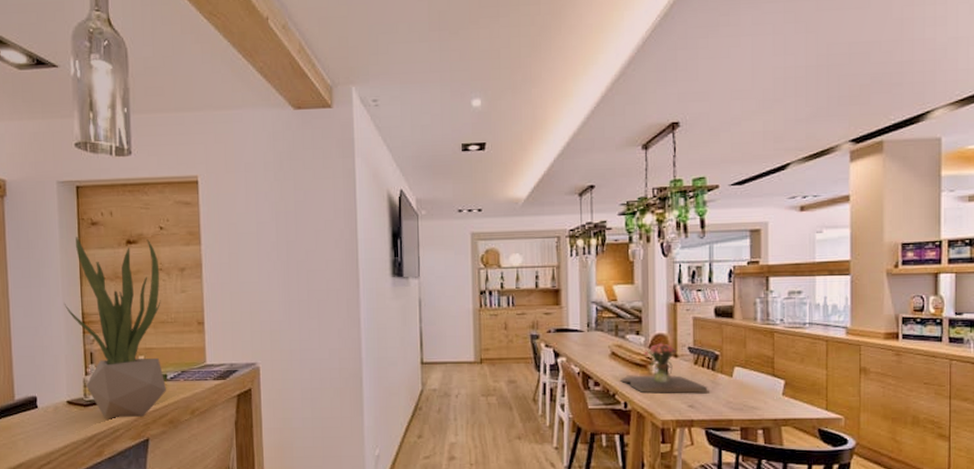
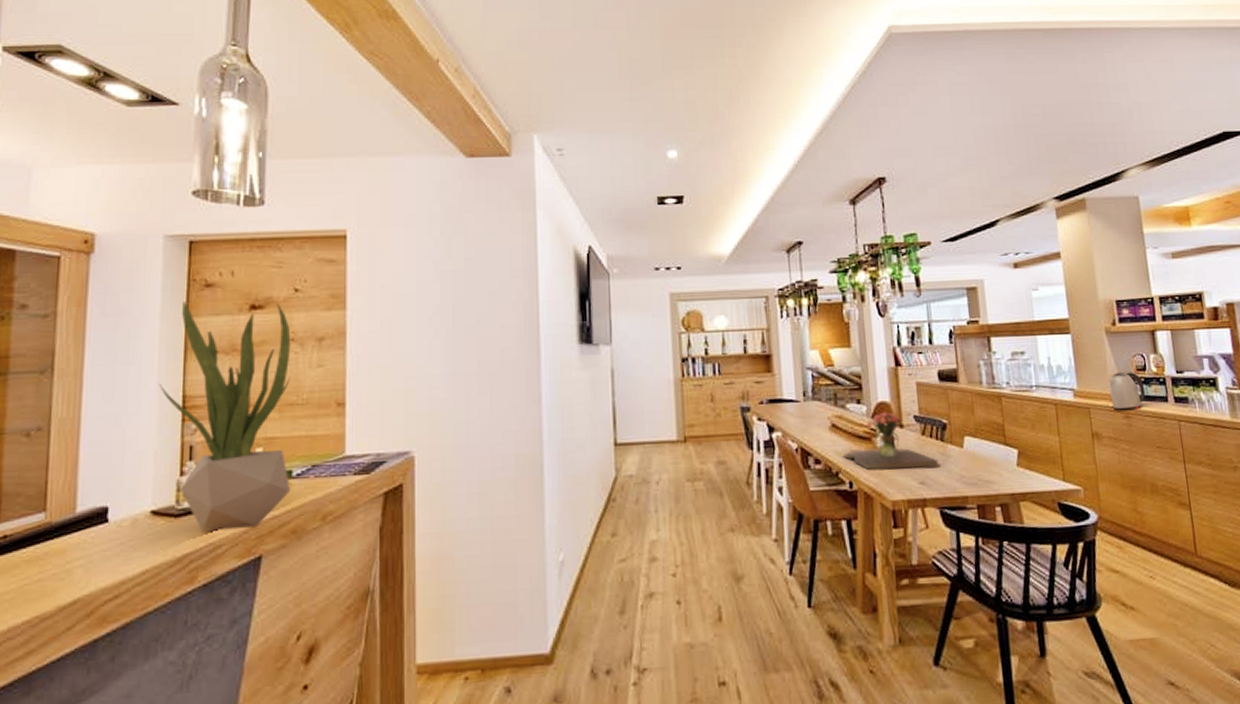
kettle: none [882,312,920,349] -> present [1108,372,1146,412]

